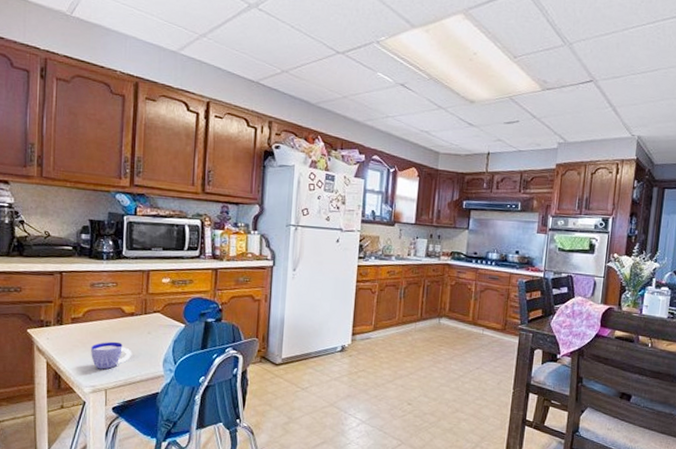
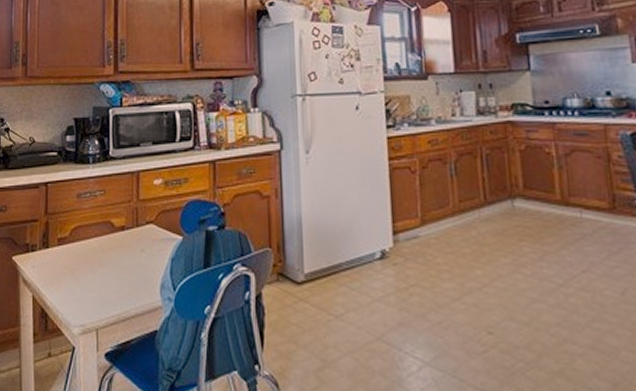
cup: present [90,341,132,370] -> none [78,265,125,303]

